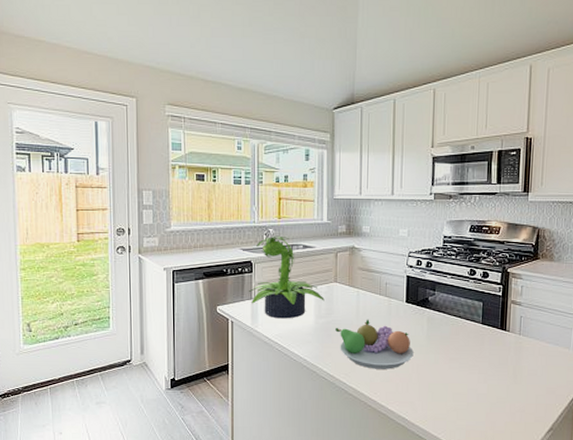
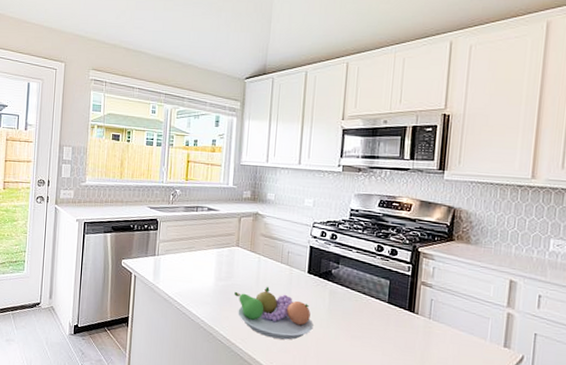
potted plant: present [249,235,325,319] -> none [153,196,226,279]

